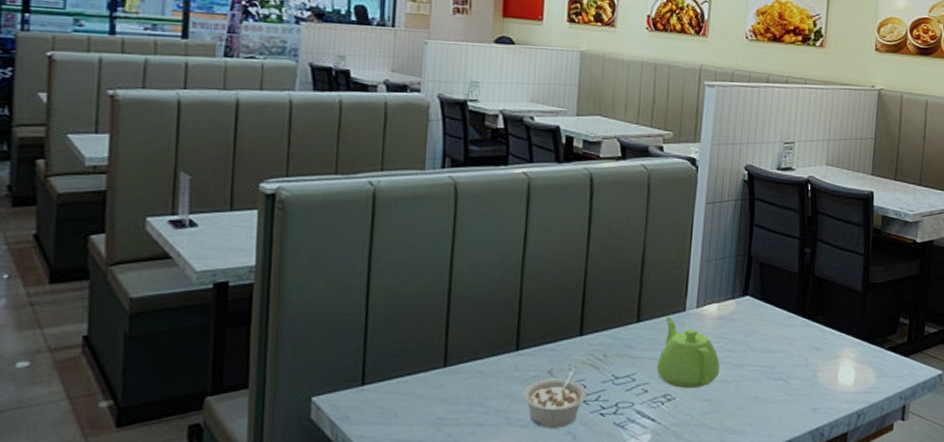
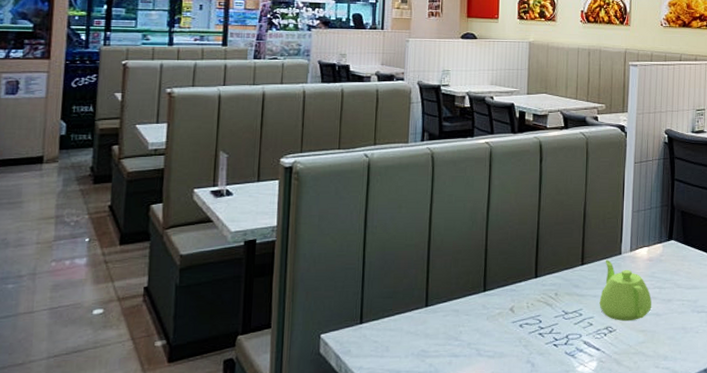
legume: present [522,369,587,428] -> none [490,306,543,358]

